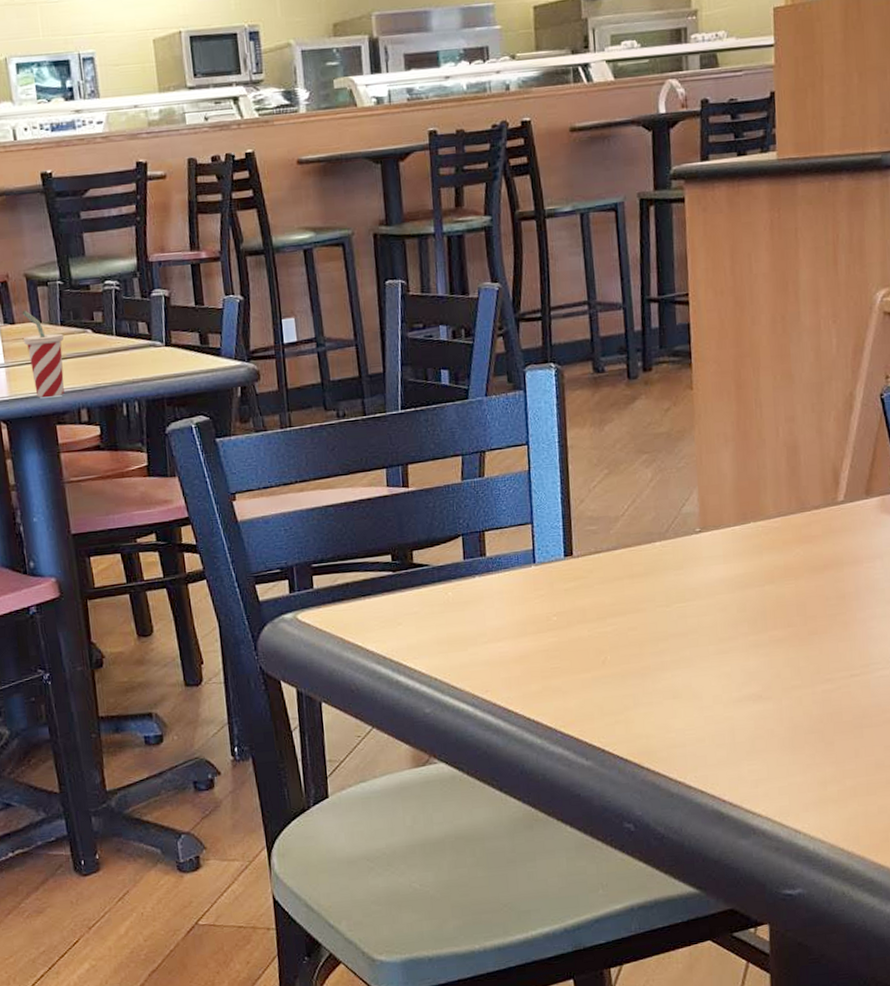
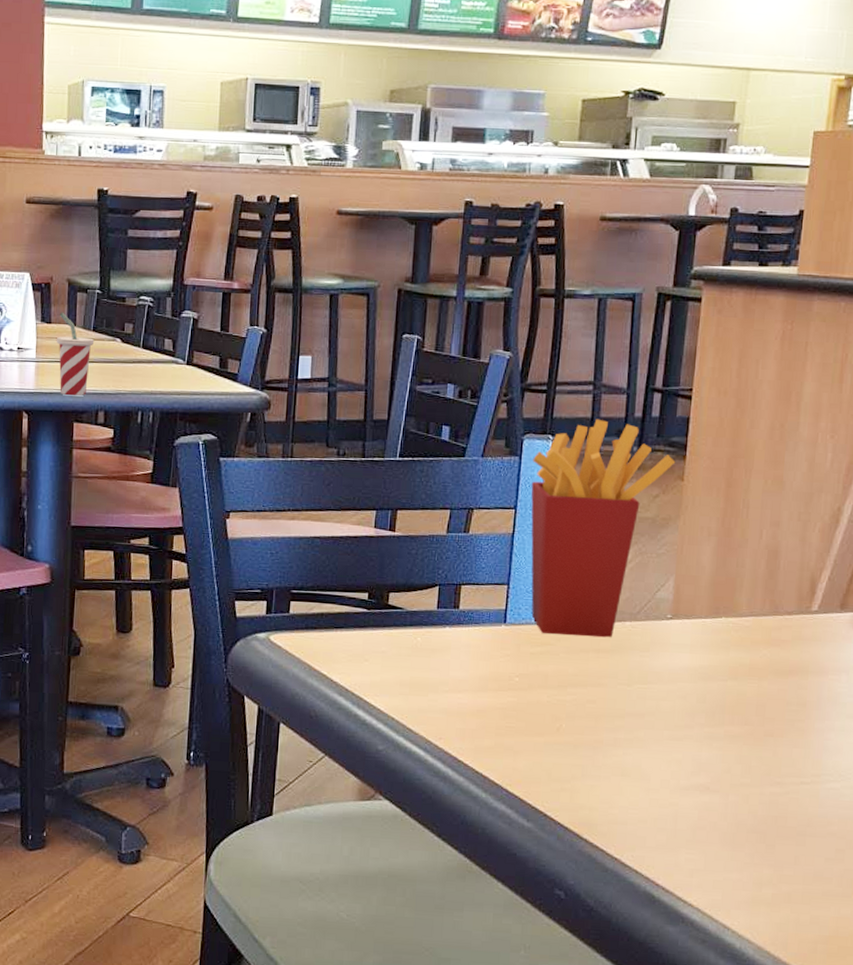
french fries: none [538,338,682,567] -> present [531,418,676,638]

